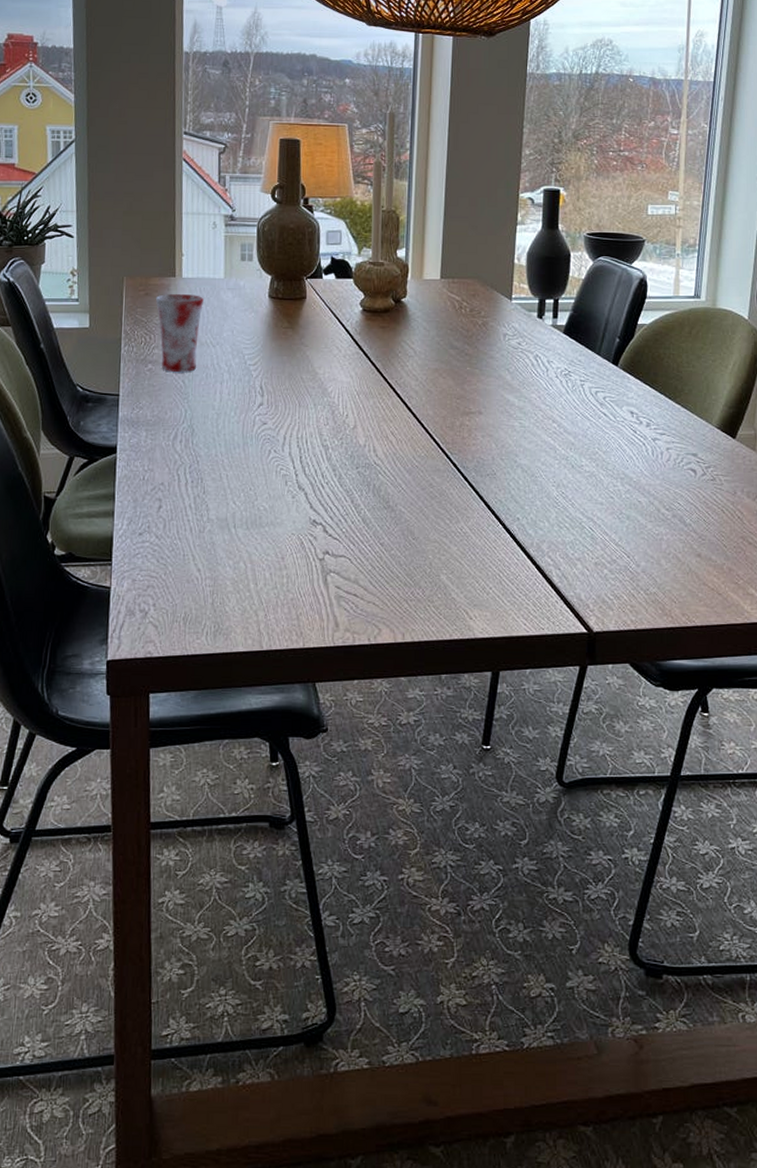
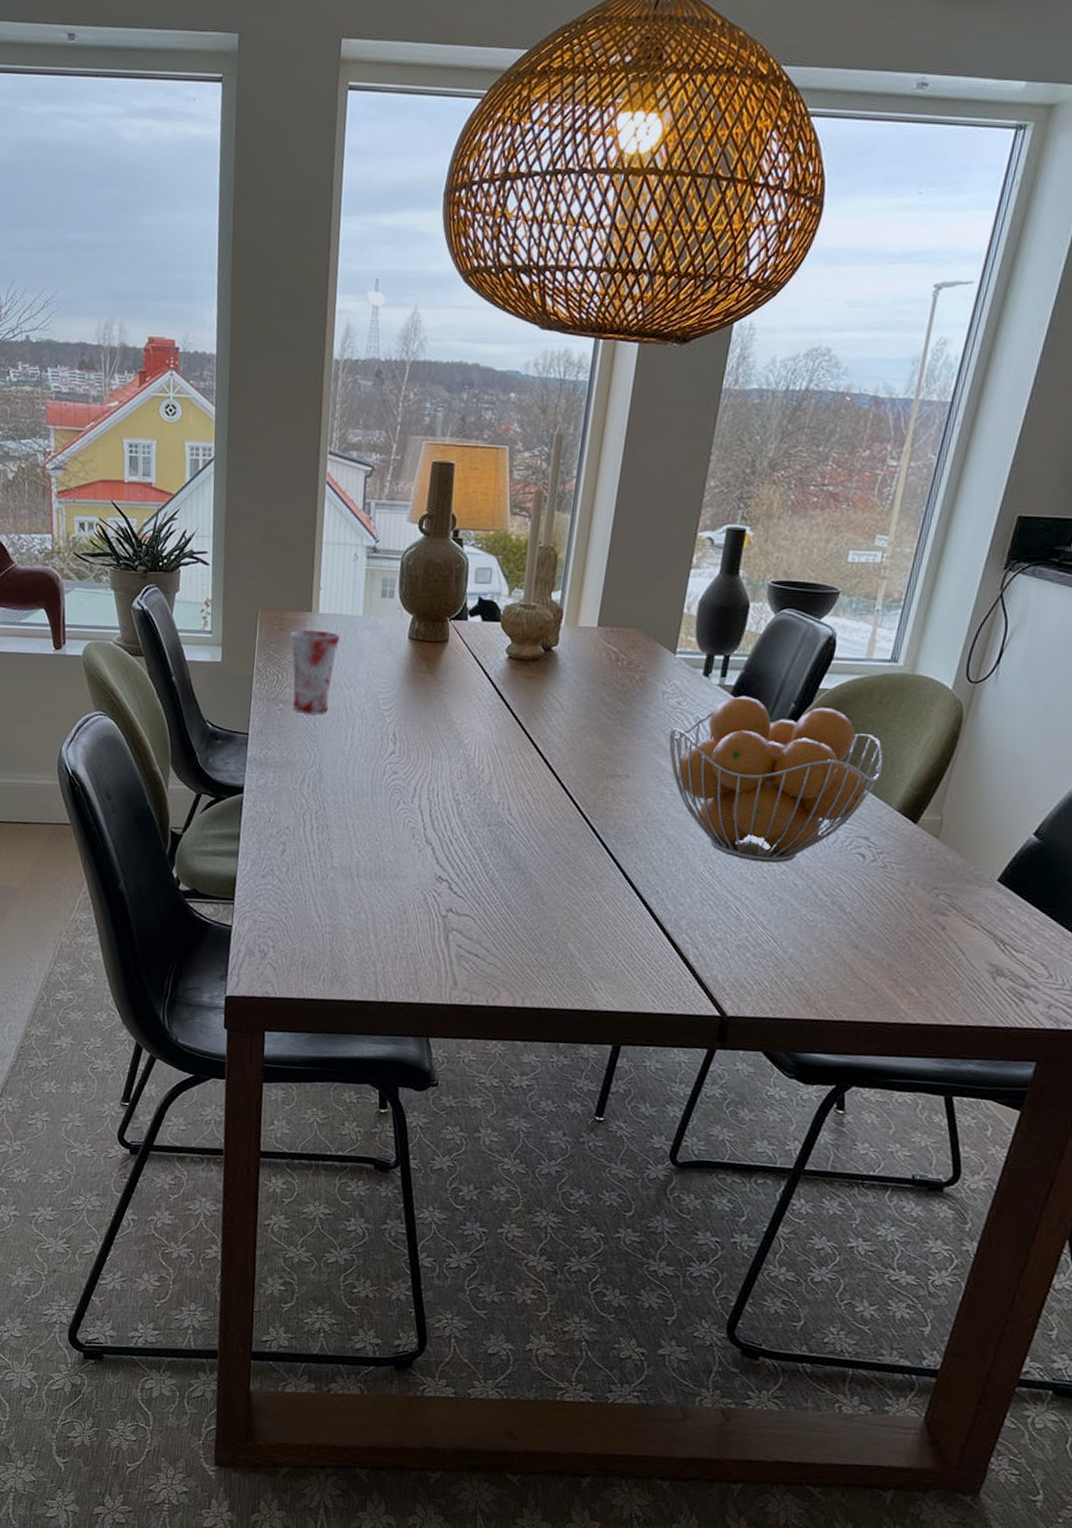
fruit basket: none [513,333,700,484] -> present [669,695,884,863]

